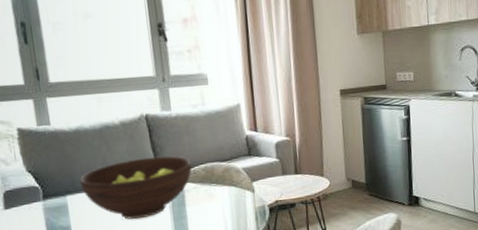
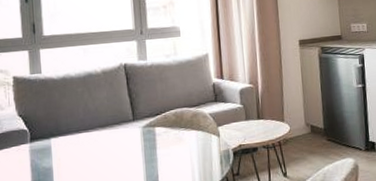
fruit bowl: present [79,156,192,220] -> none [63,102,164,162]

